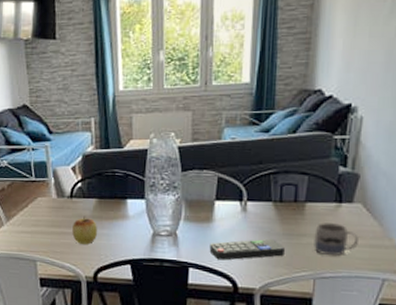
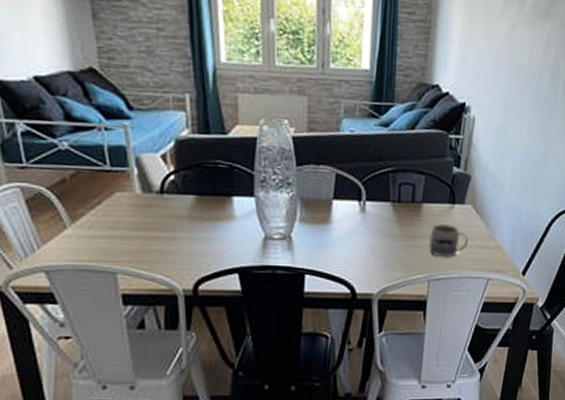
apple: present [72,215,98,244] -> none [164,215,198,251]
remote control: present [209,238,285,260] -> none [327,241,402,265]

